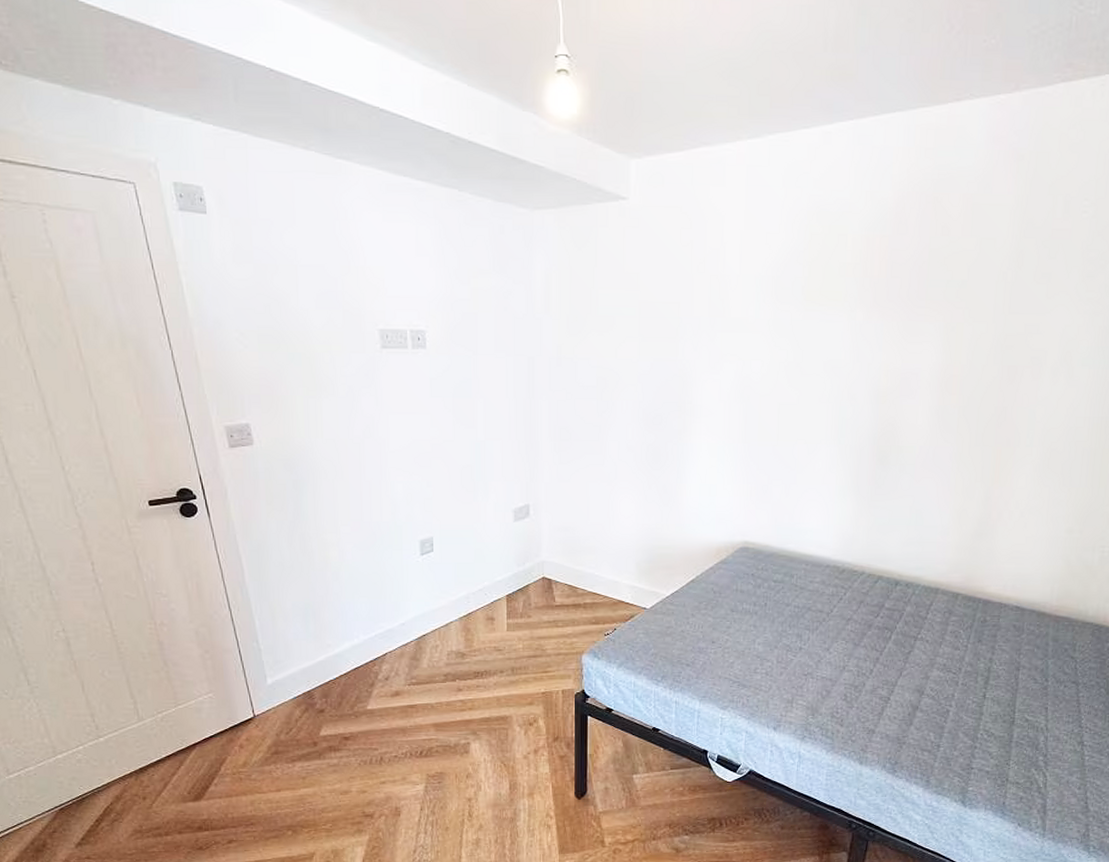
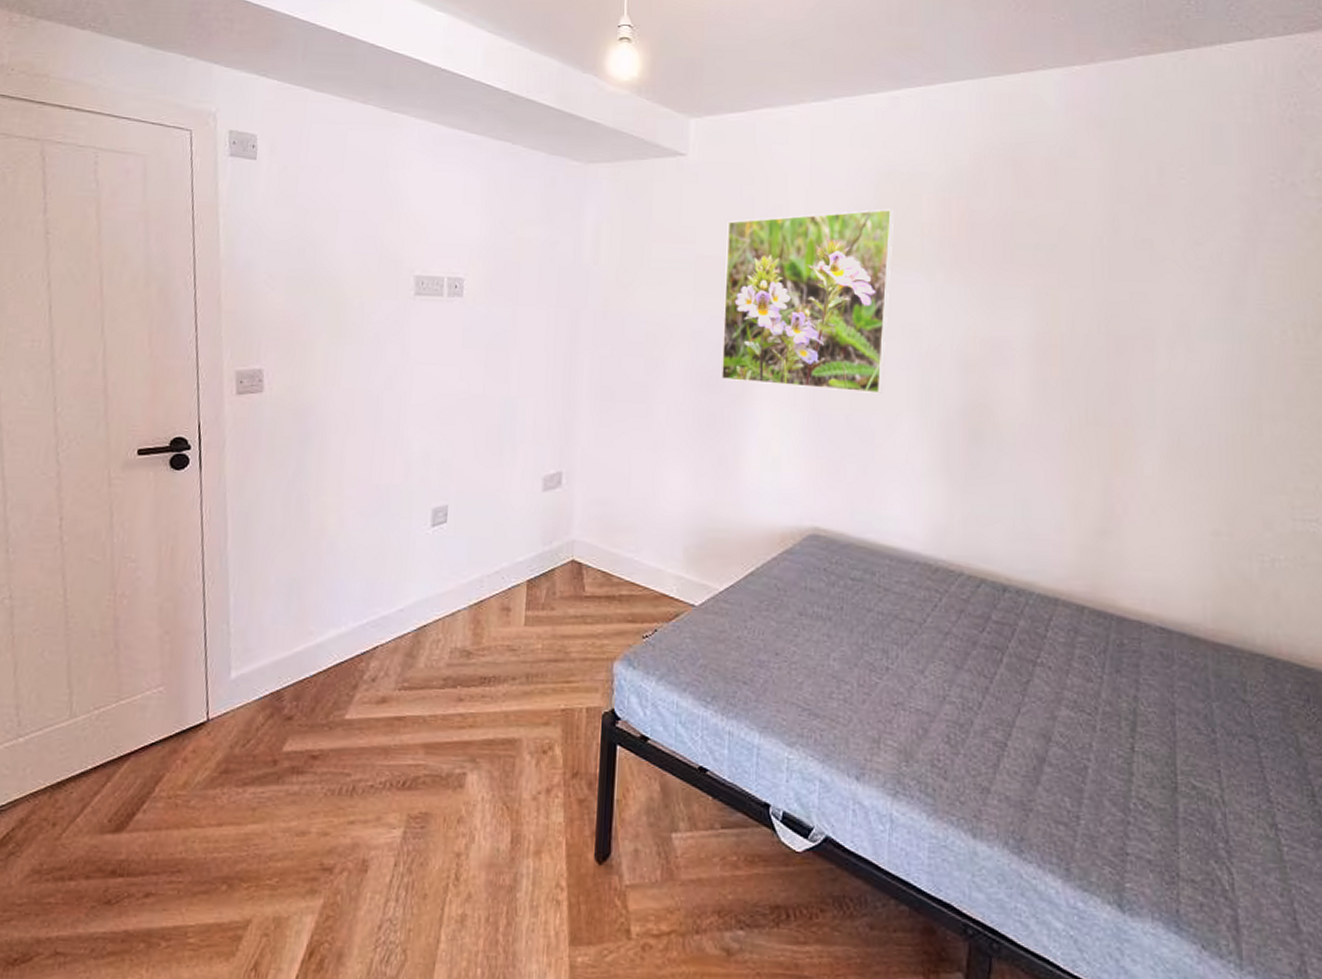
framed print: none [665,249,823,425] -> present [722,208,895,394]

